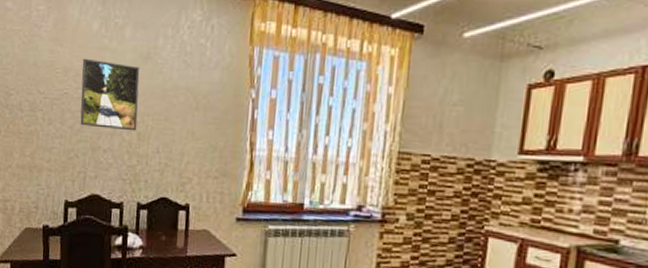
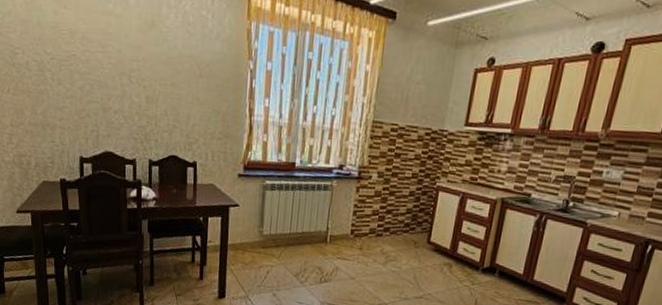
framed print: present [80,58,140,131] -> none [88,21,146,95]

